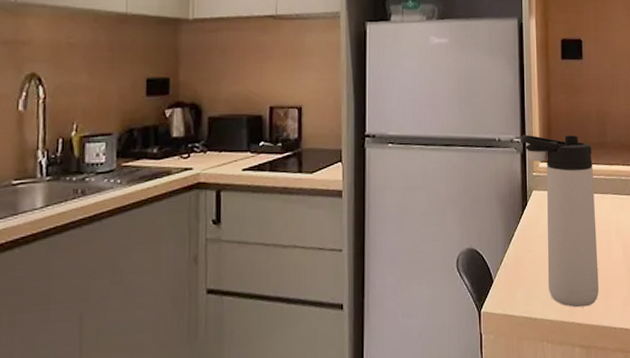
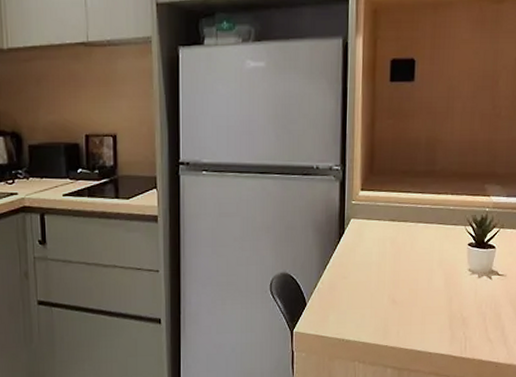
thermos bottle: present [522,135,599,308] -> none [341,163,418,332]

